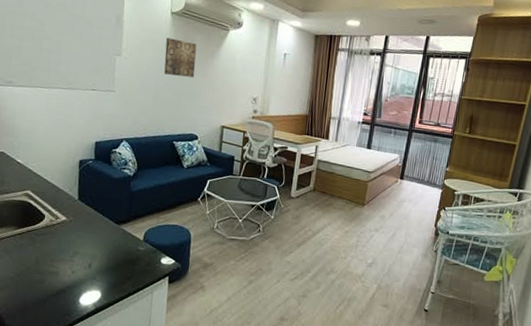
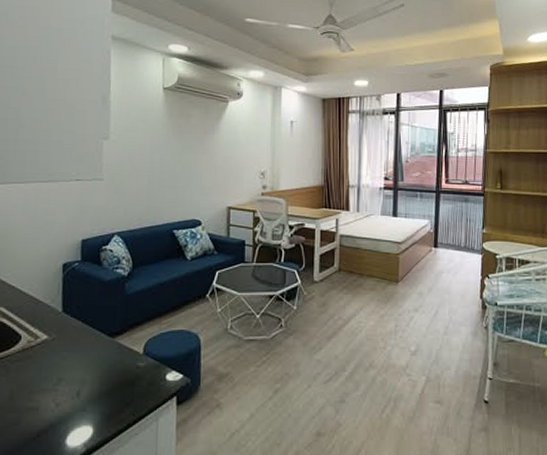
wall art: present [164,38,197,78] -> none [158,115,194,156]

